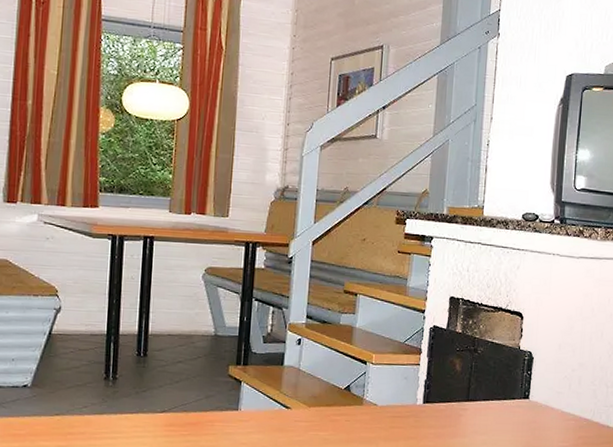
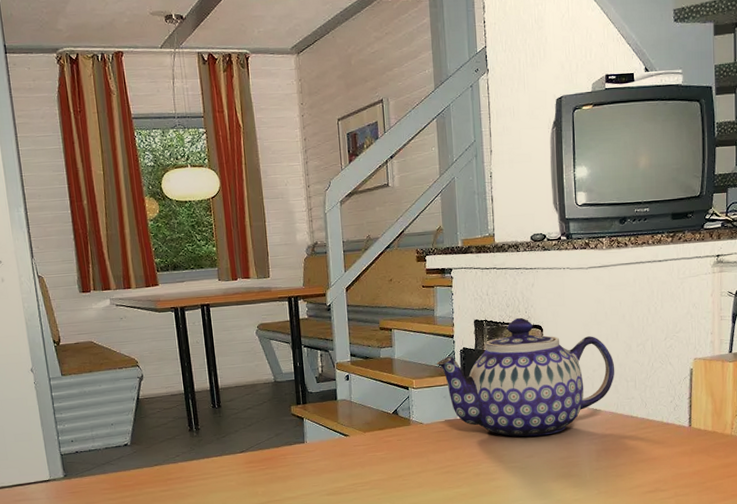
teapot: none [402,300,596,436] -> present [437,317,615,437]

